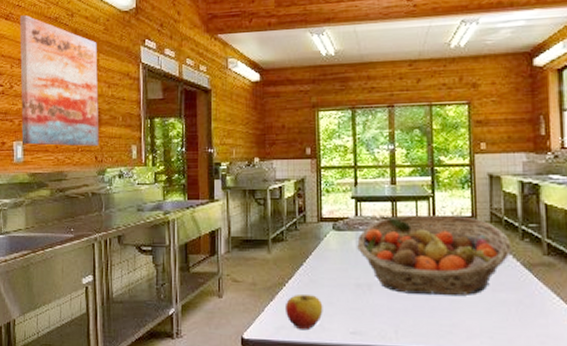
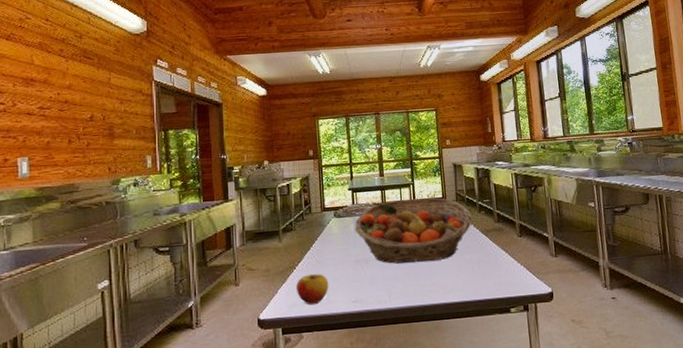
wall art: present [20,15,99,146] -> none [23,36,112,160]

